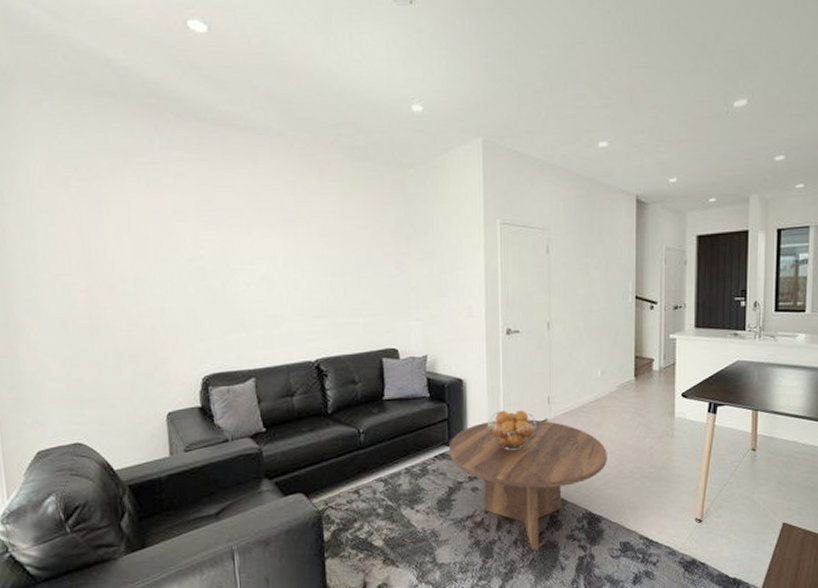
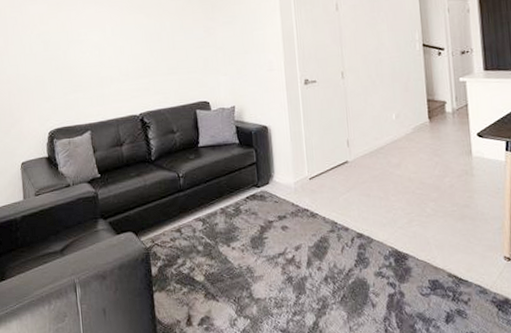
coffee table: present [448,419,607,550] -> none [258,161,409,287]
fruit basket: present [488,410,536,451] -> none [293,153,338,192]

